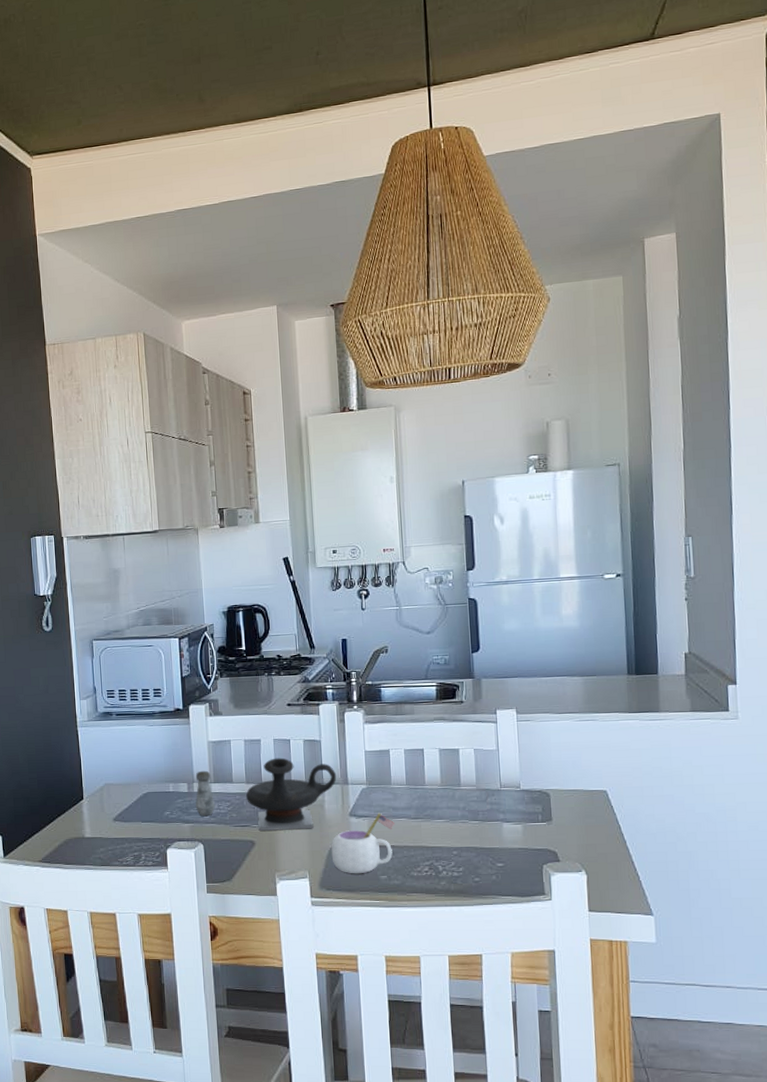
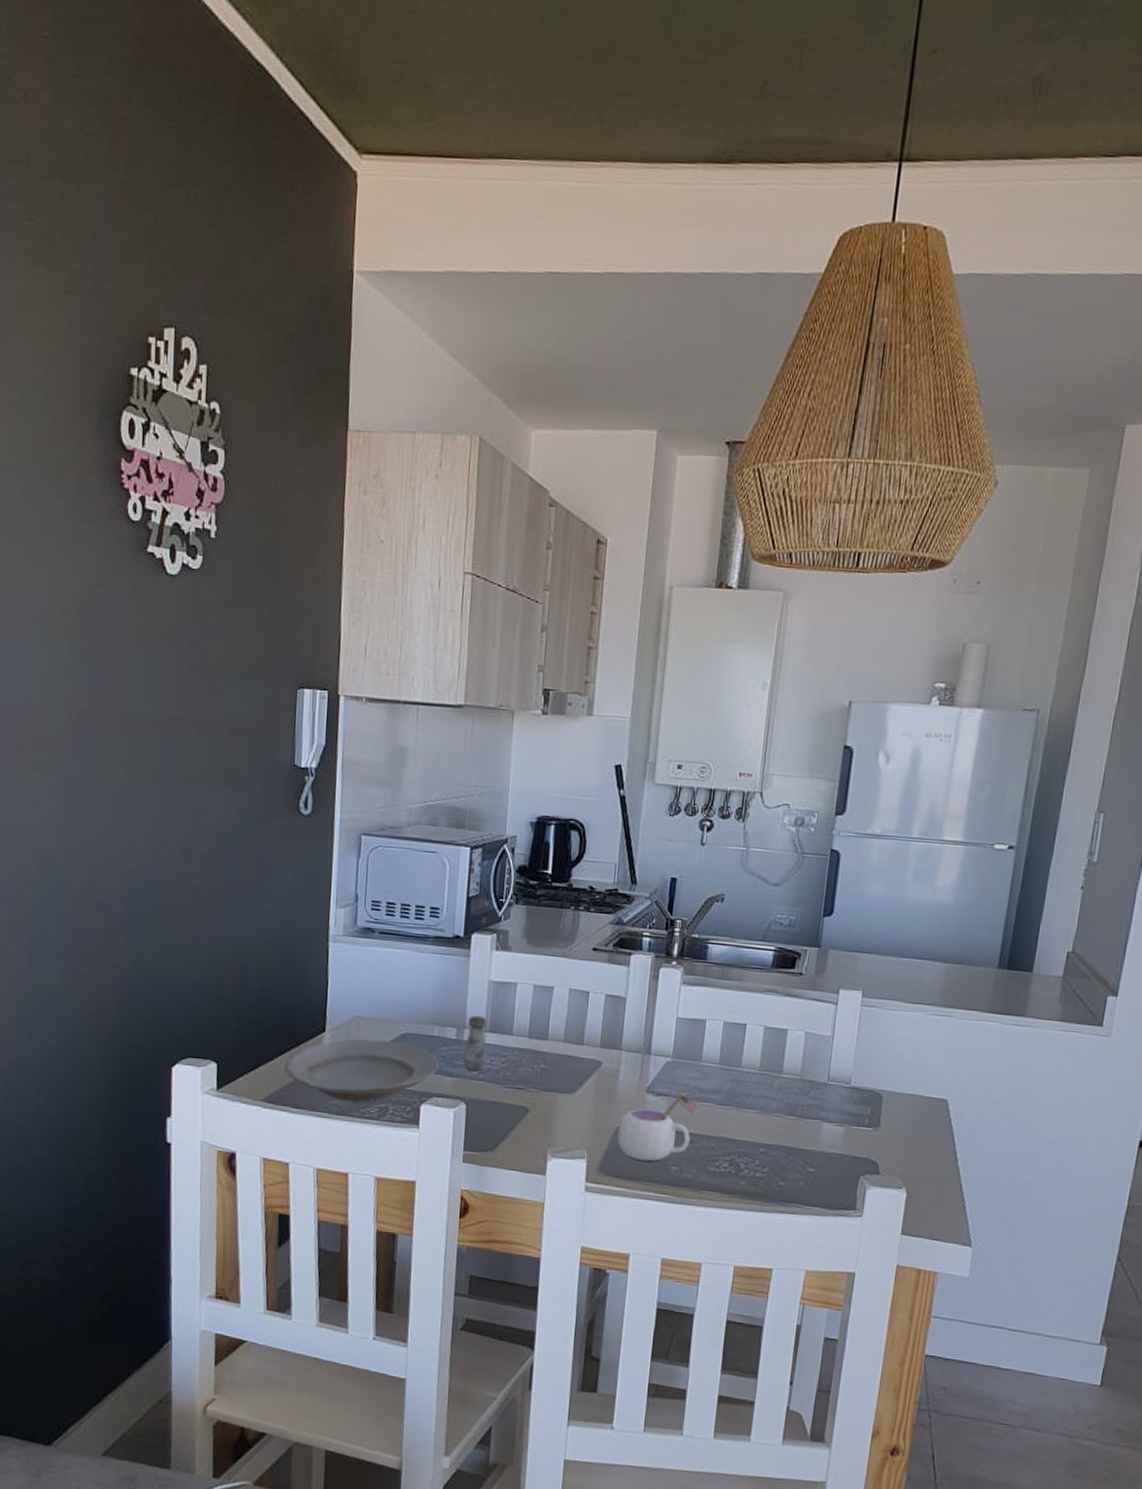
plate: none [55,800,177,854] -> present [285,1038,439,1103]
teapot: present [246,757,337,831] -> none [526,1011,639,1102]

